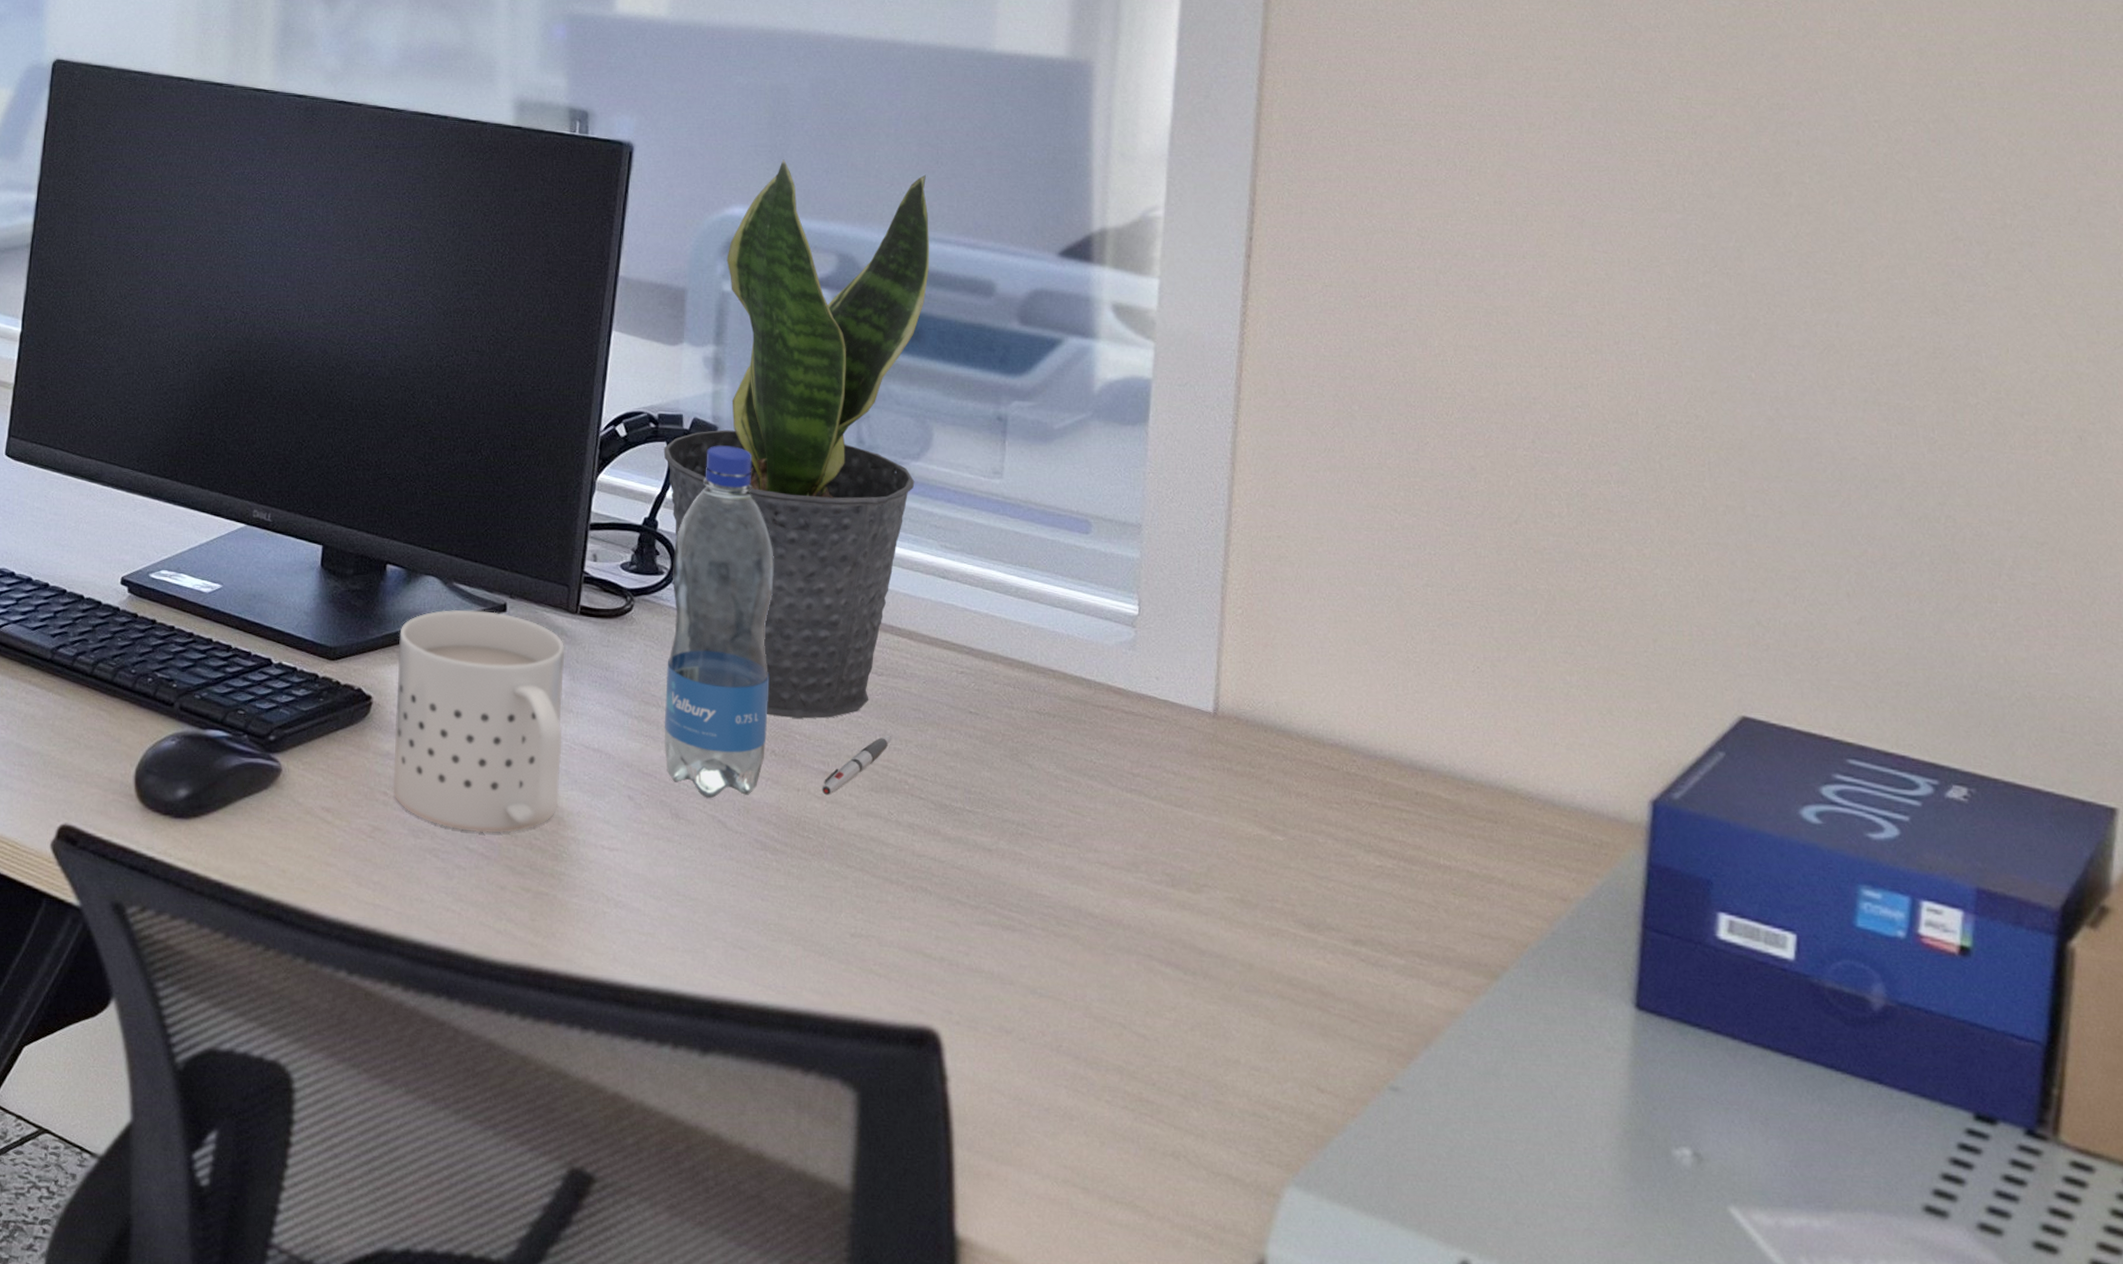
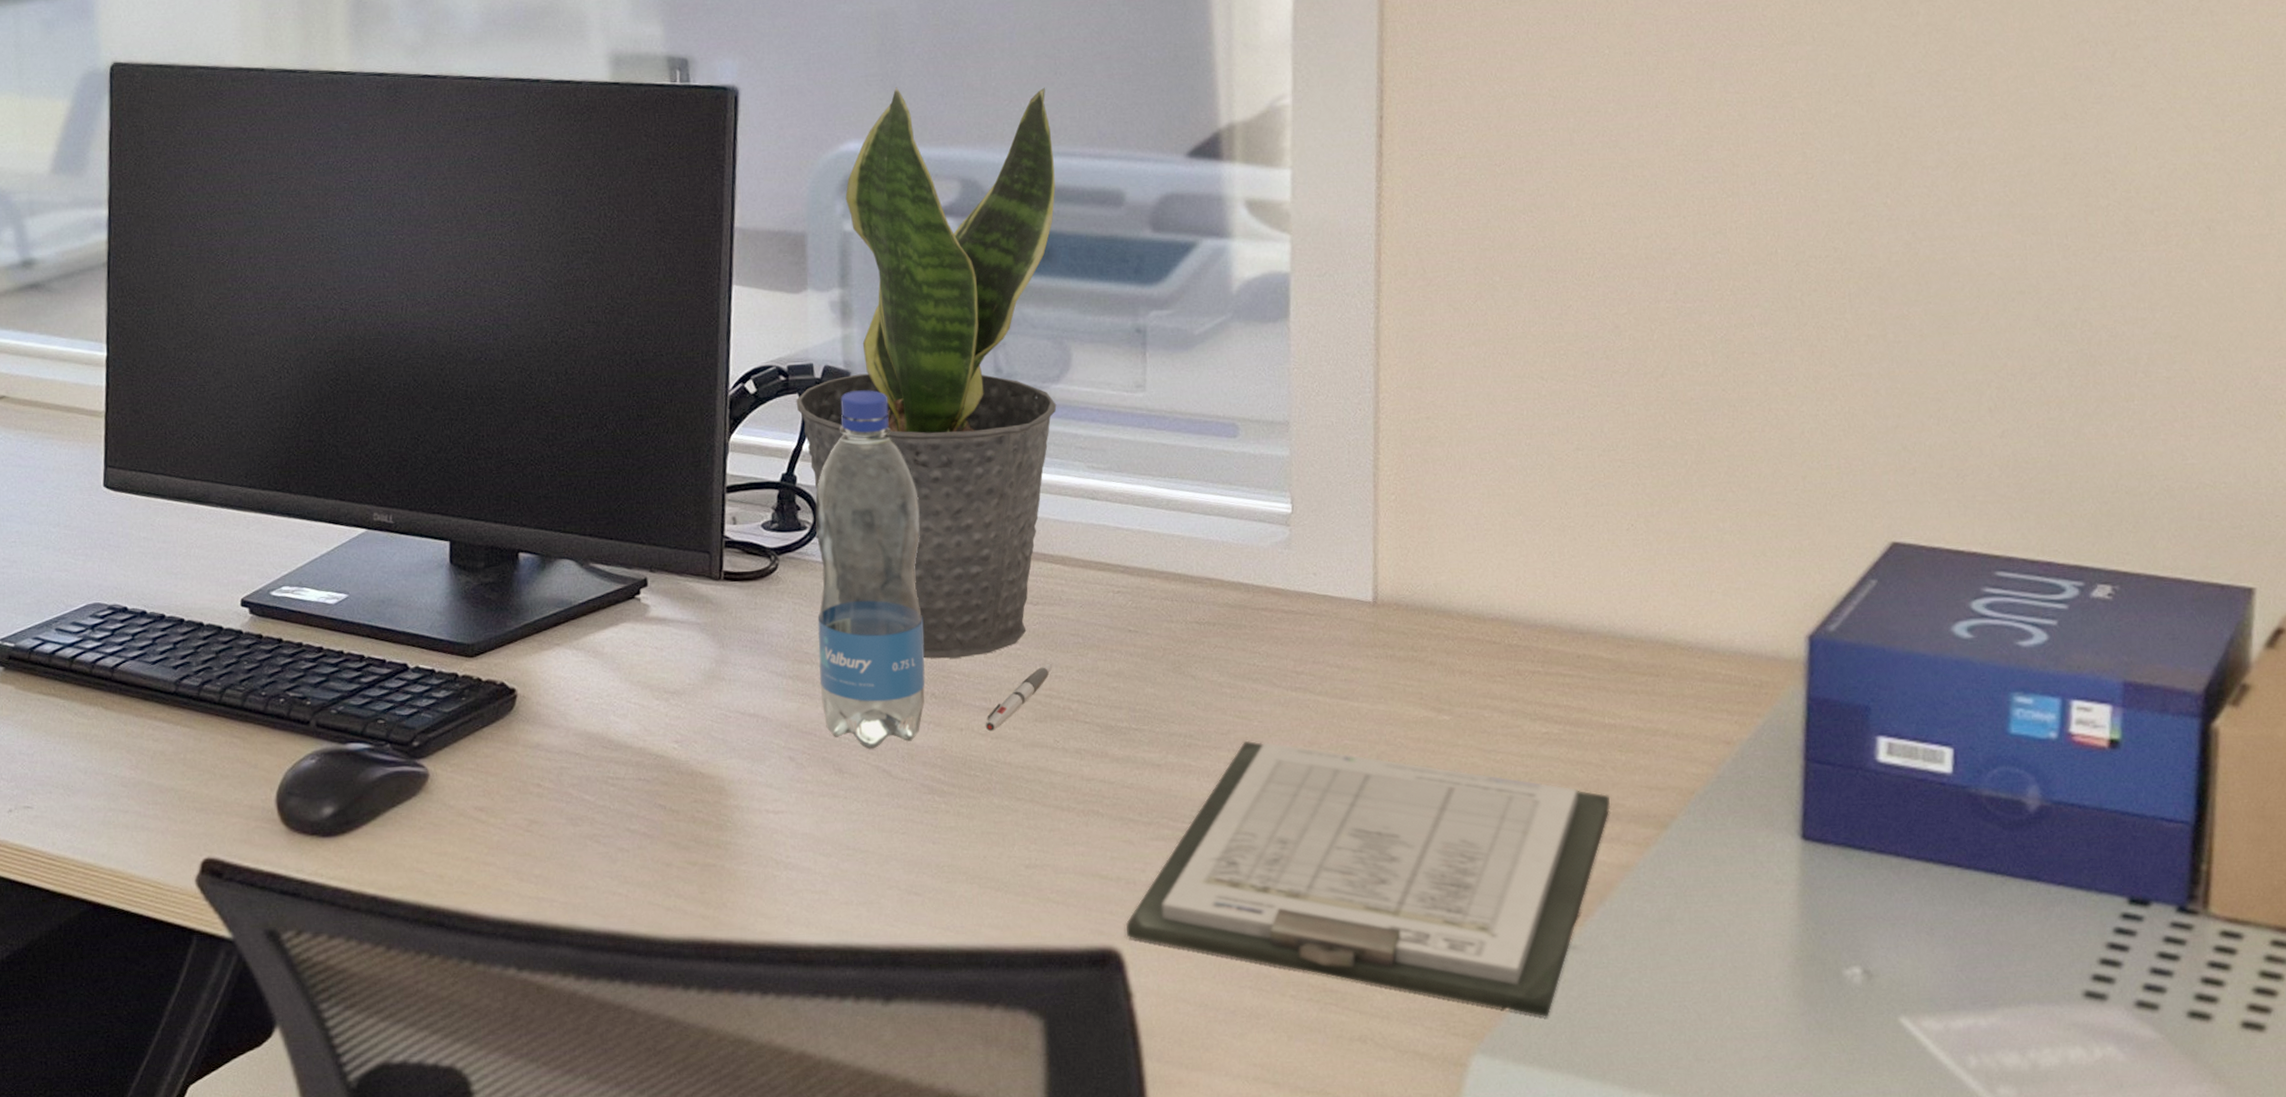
mug: present [393,609,565,833] -> none [538,587,718,813]
clipboard: none [945,836,1442,1158] -> present [1125,740,1611,1017]

